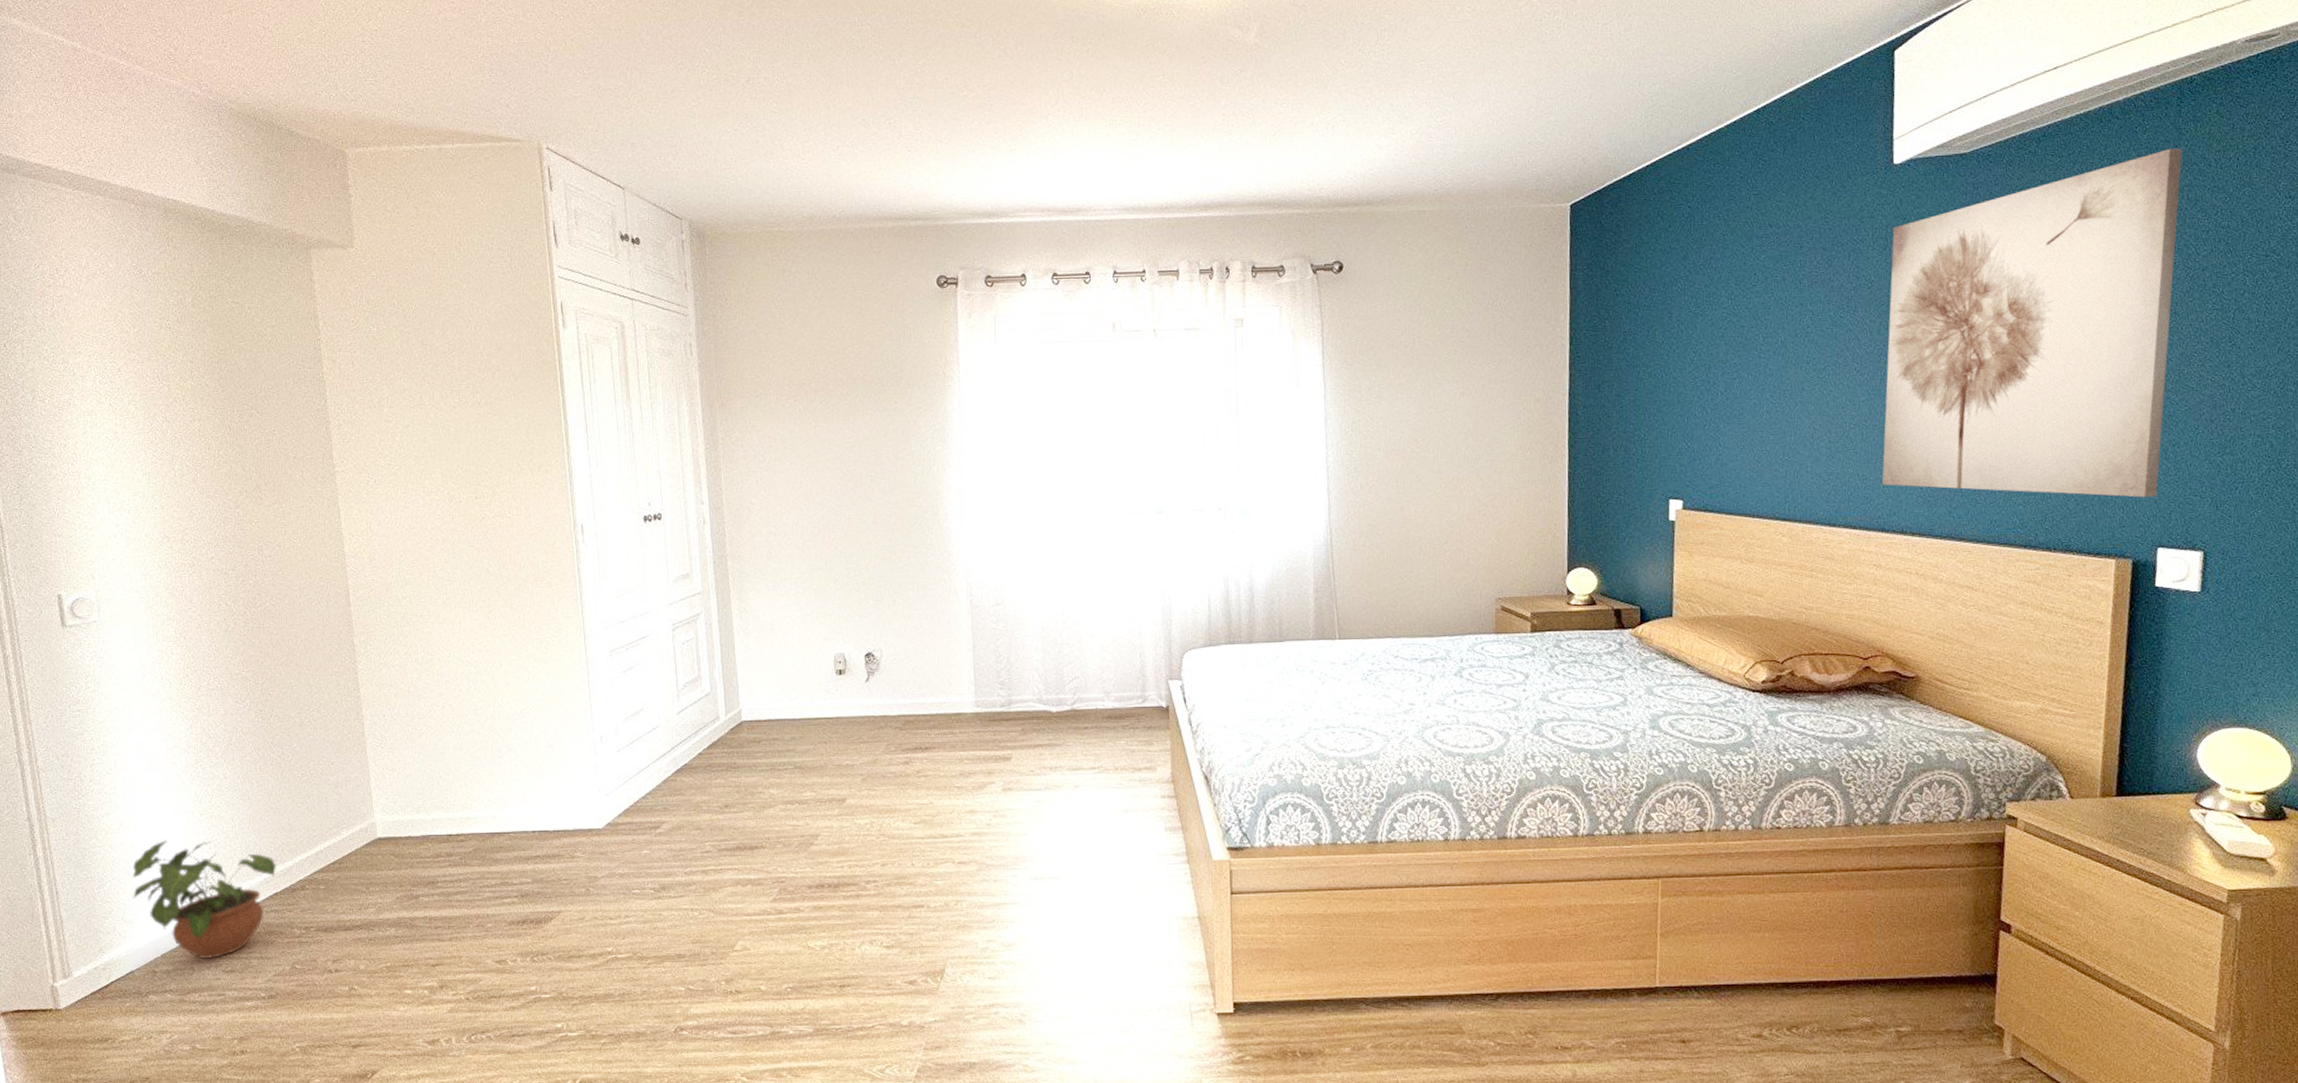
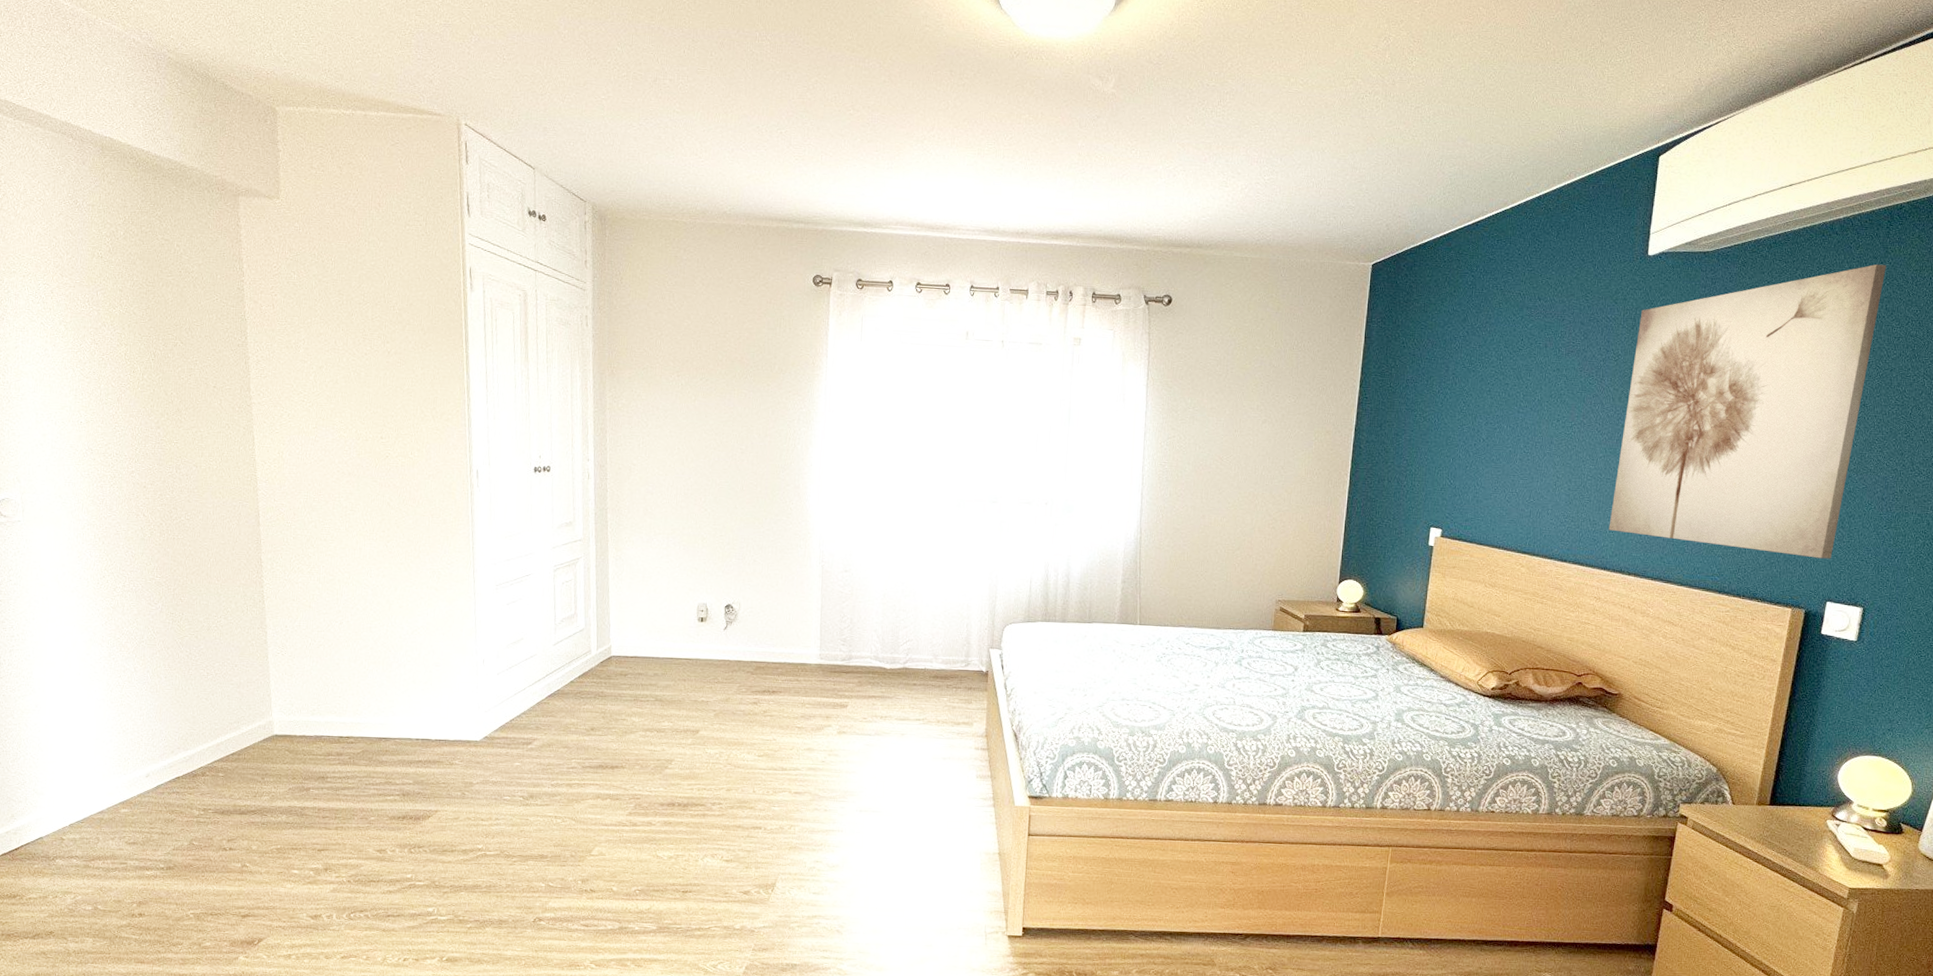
potted plant: present [132,840,276,960] -> none [45,723,180,831]

